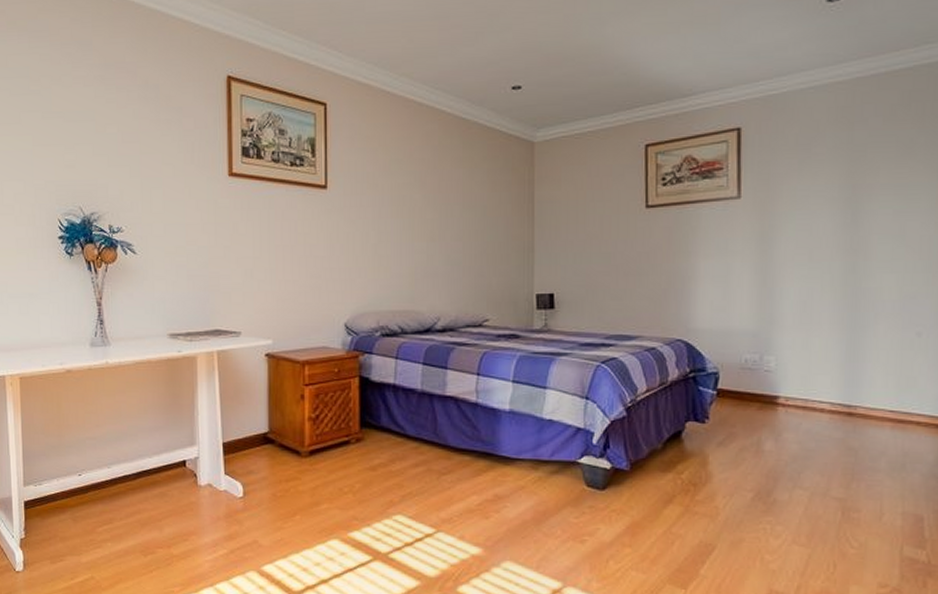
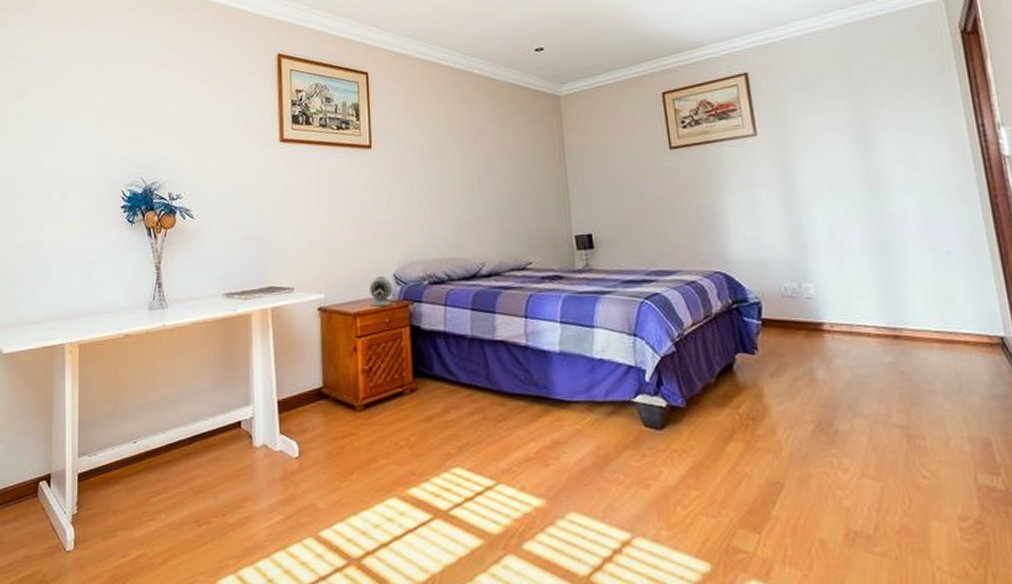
alarm clock: none [319,324,344,356] -> present [369,275,393,307]

